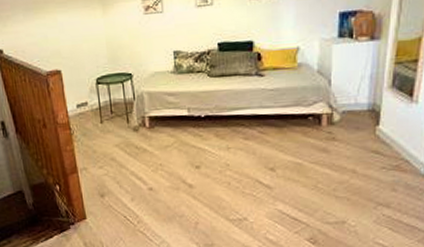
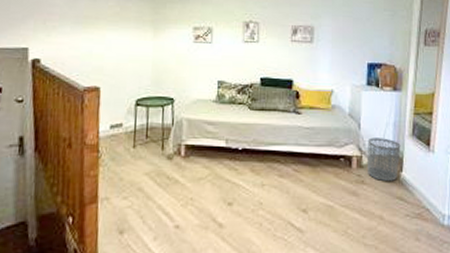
waste bin: none [339,92,378,136] -> present [368,137,401,181]

